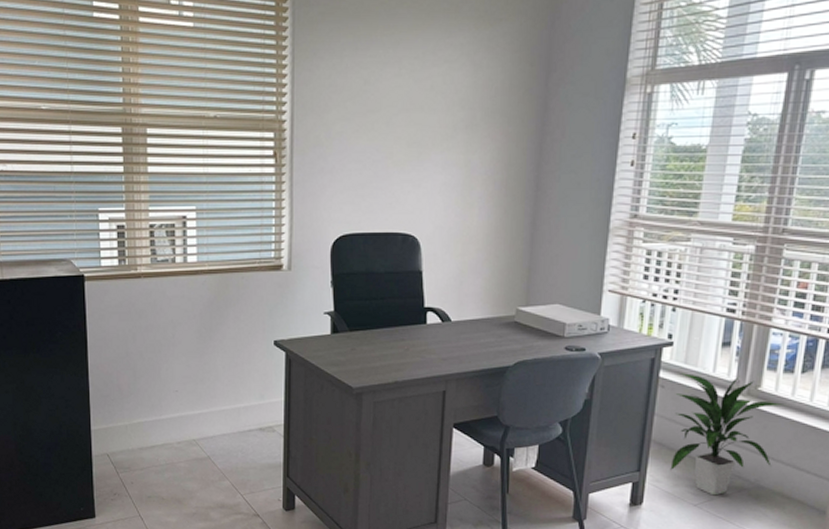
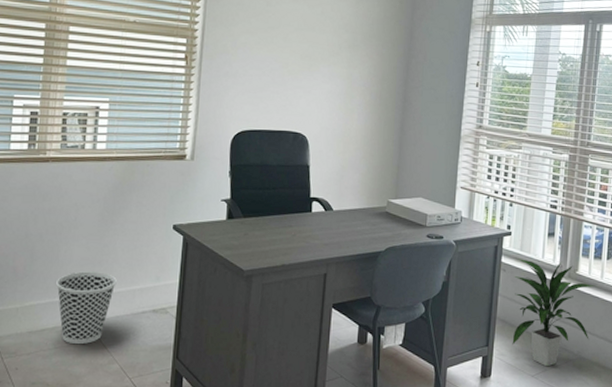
wastebasket: none [161,389,220,462] -> present [56,271,117,345]

